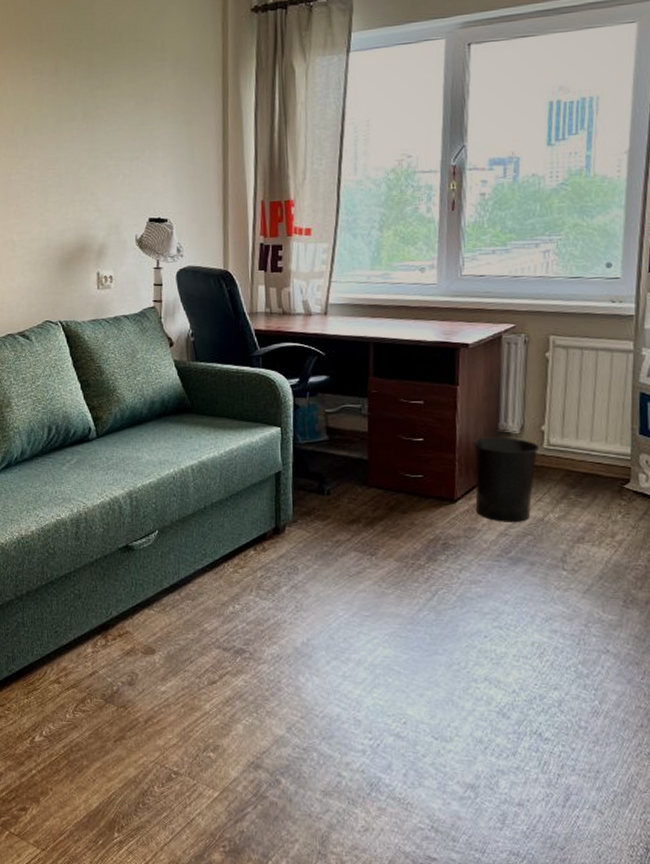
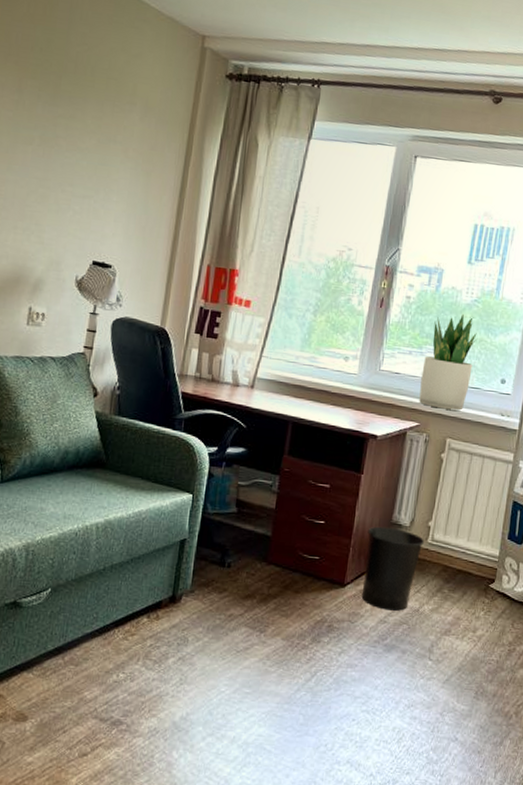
planter: none [510,200,571,306] -> present [419,313,478,411]

